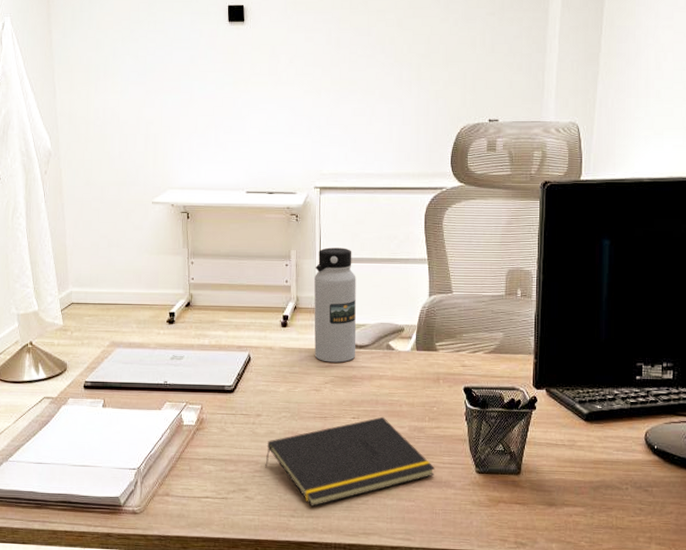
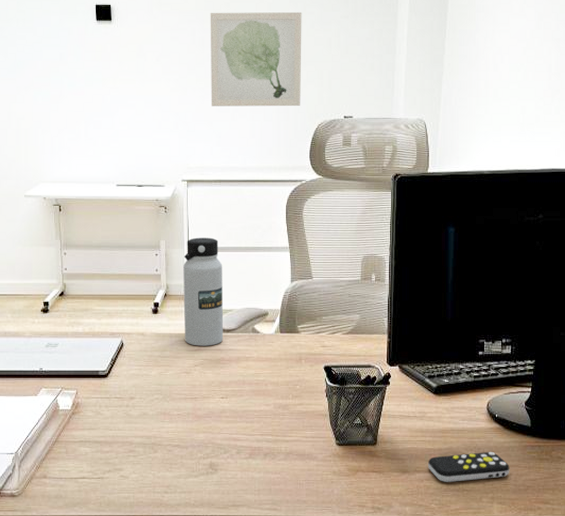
notepad: present [265,416,435,506] -> none [139,395,298,482]
wall art: none [346,9,445,110] -> present [210,11,302,107]
remote control: none [578,486,670,519] -> present [428,451,510,482]

